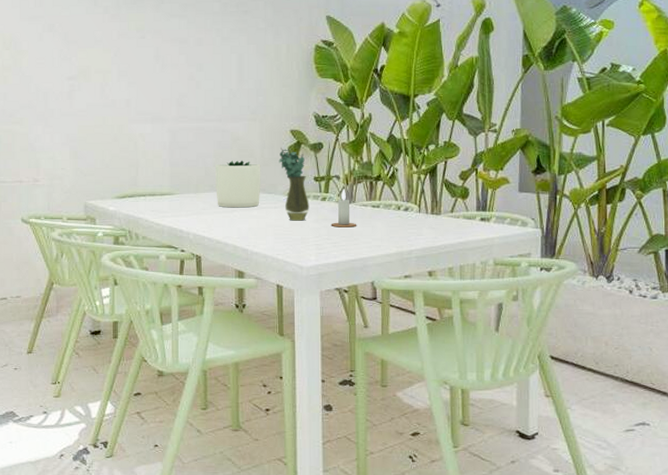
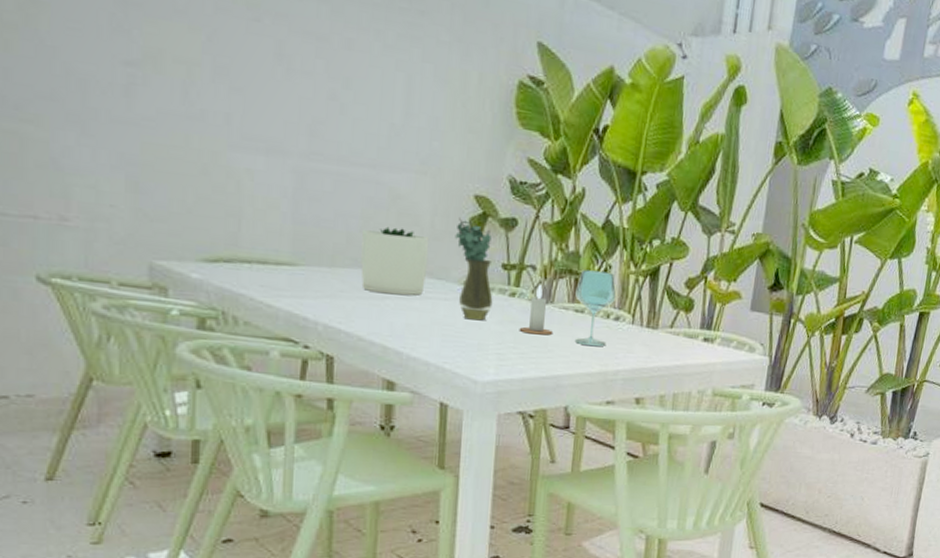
wine glass: none [371,174,404,233] -> present [574,269,617,347]

